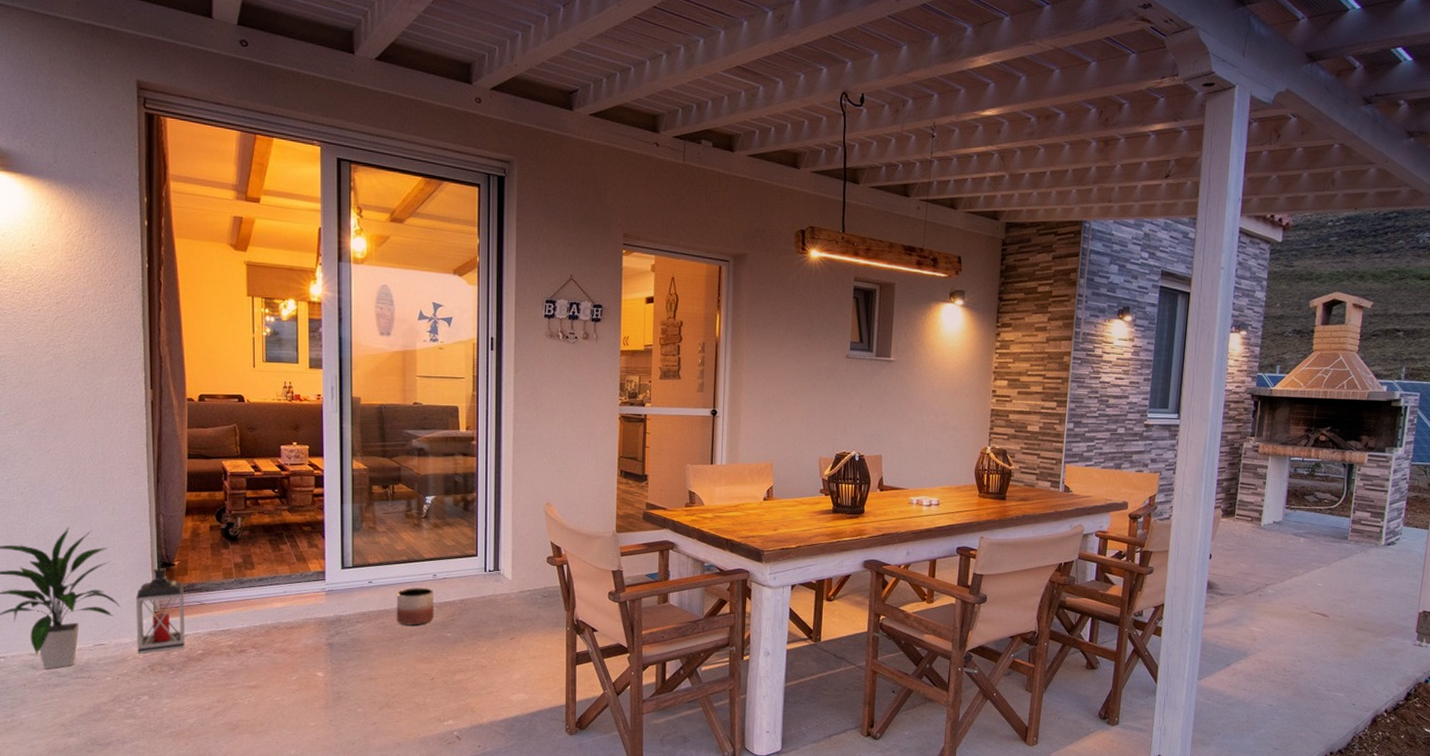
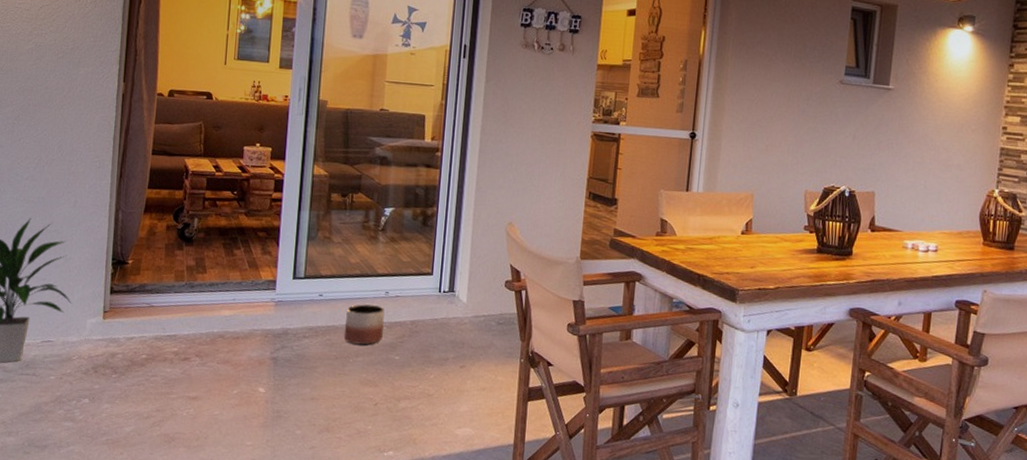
lantern: present [135,551,186,654] -> none [82,247,135,354]

